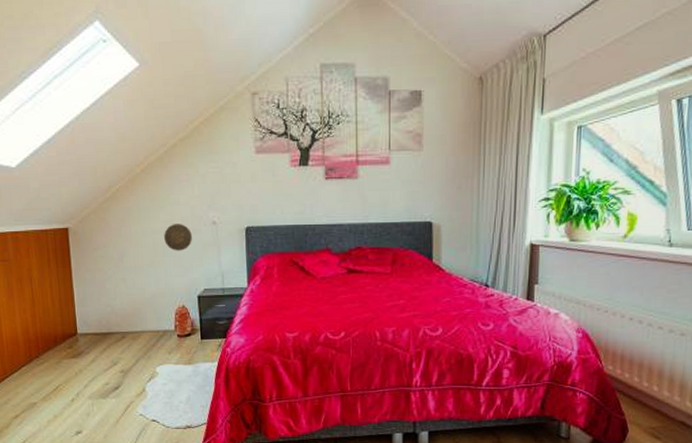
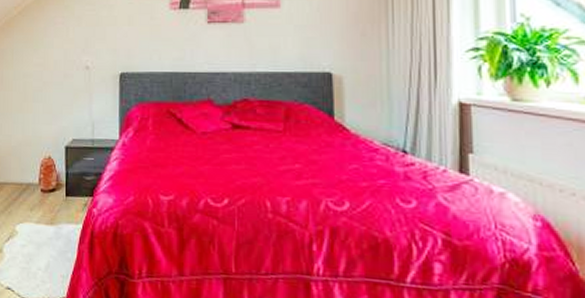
decorative plate: present [164,224,192,251] -> none [35,68,63,97]

